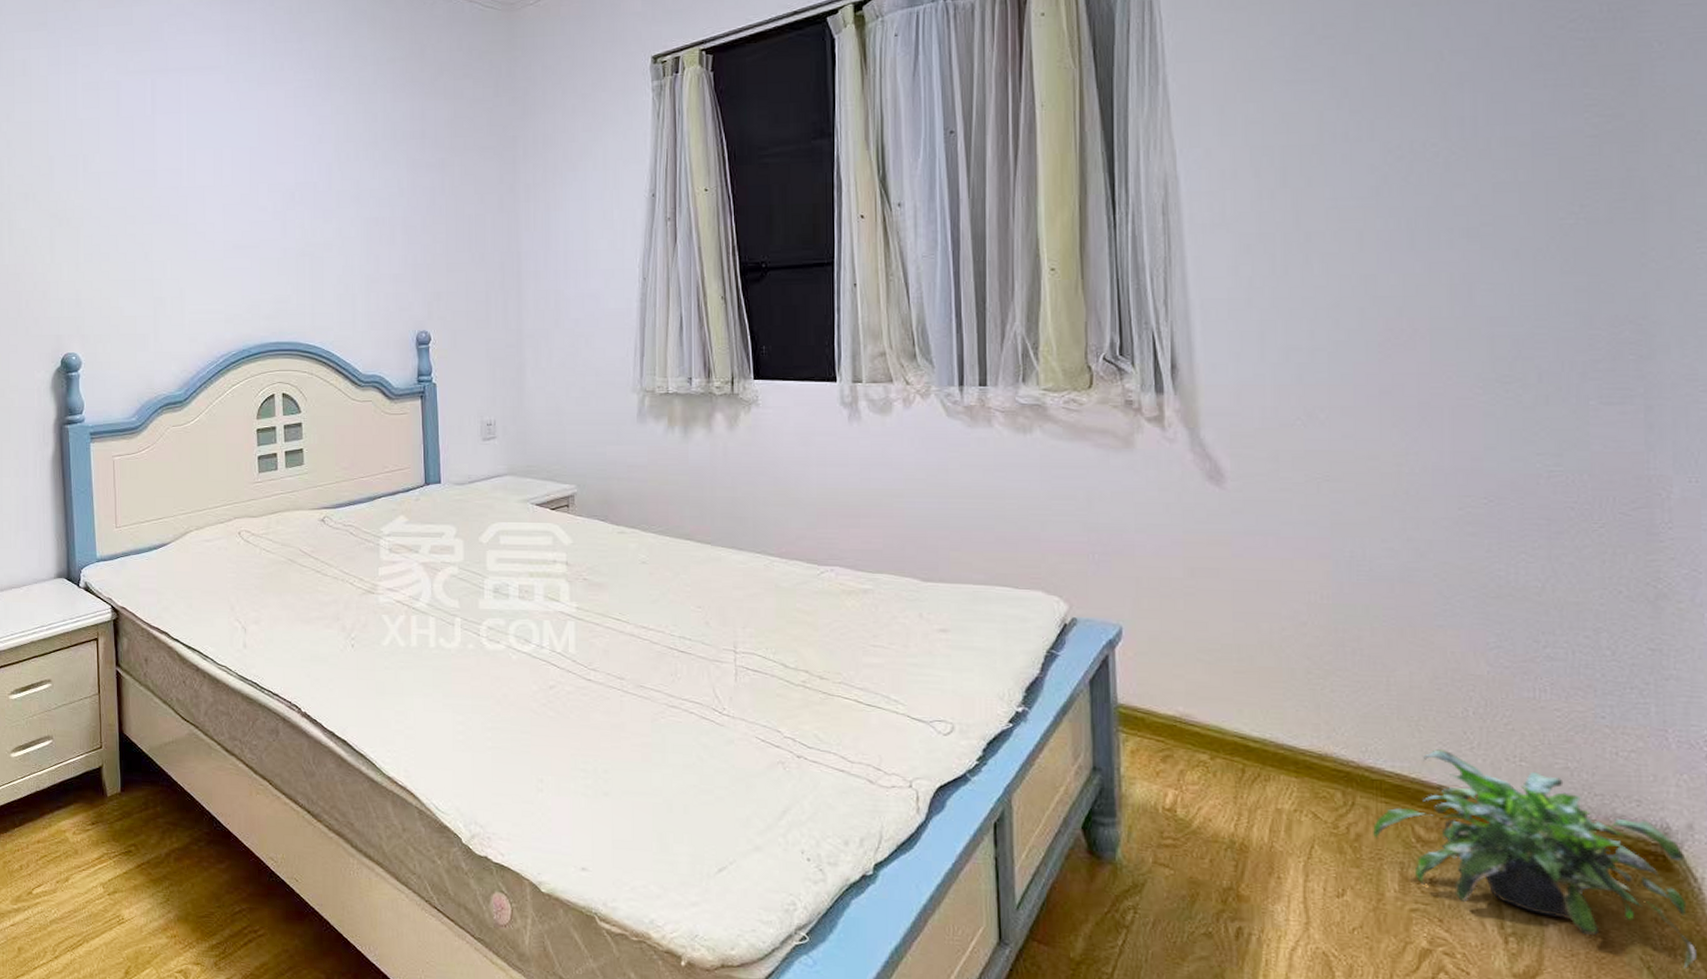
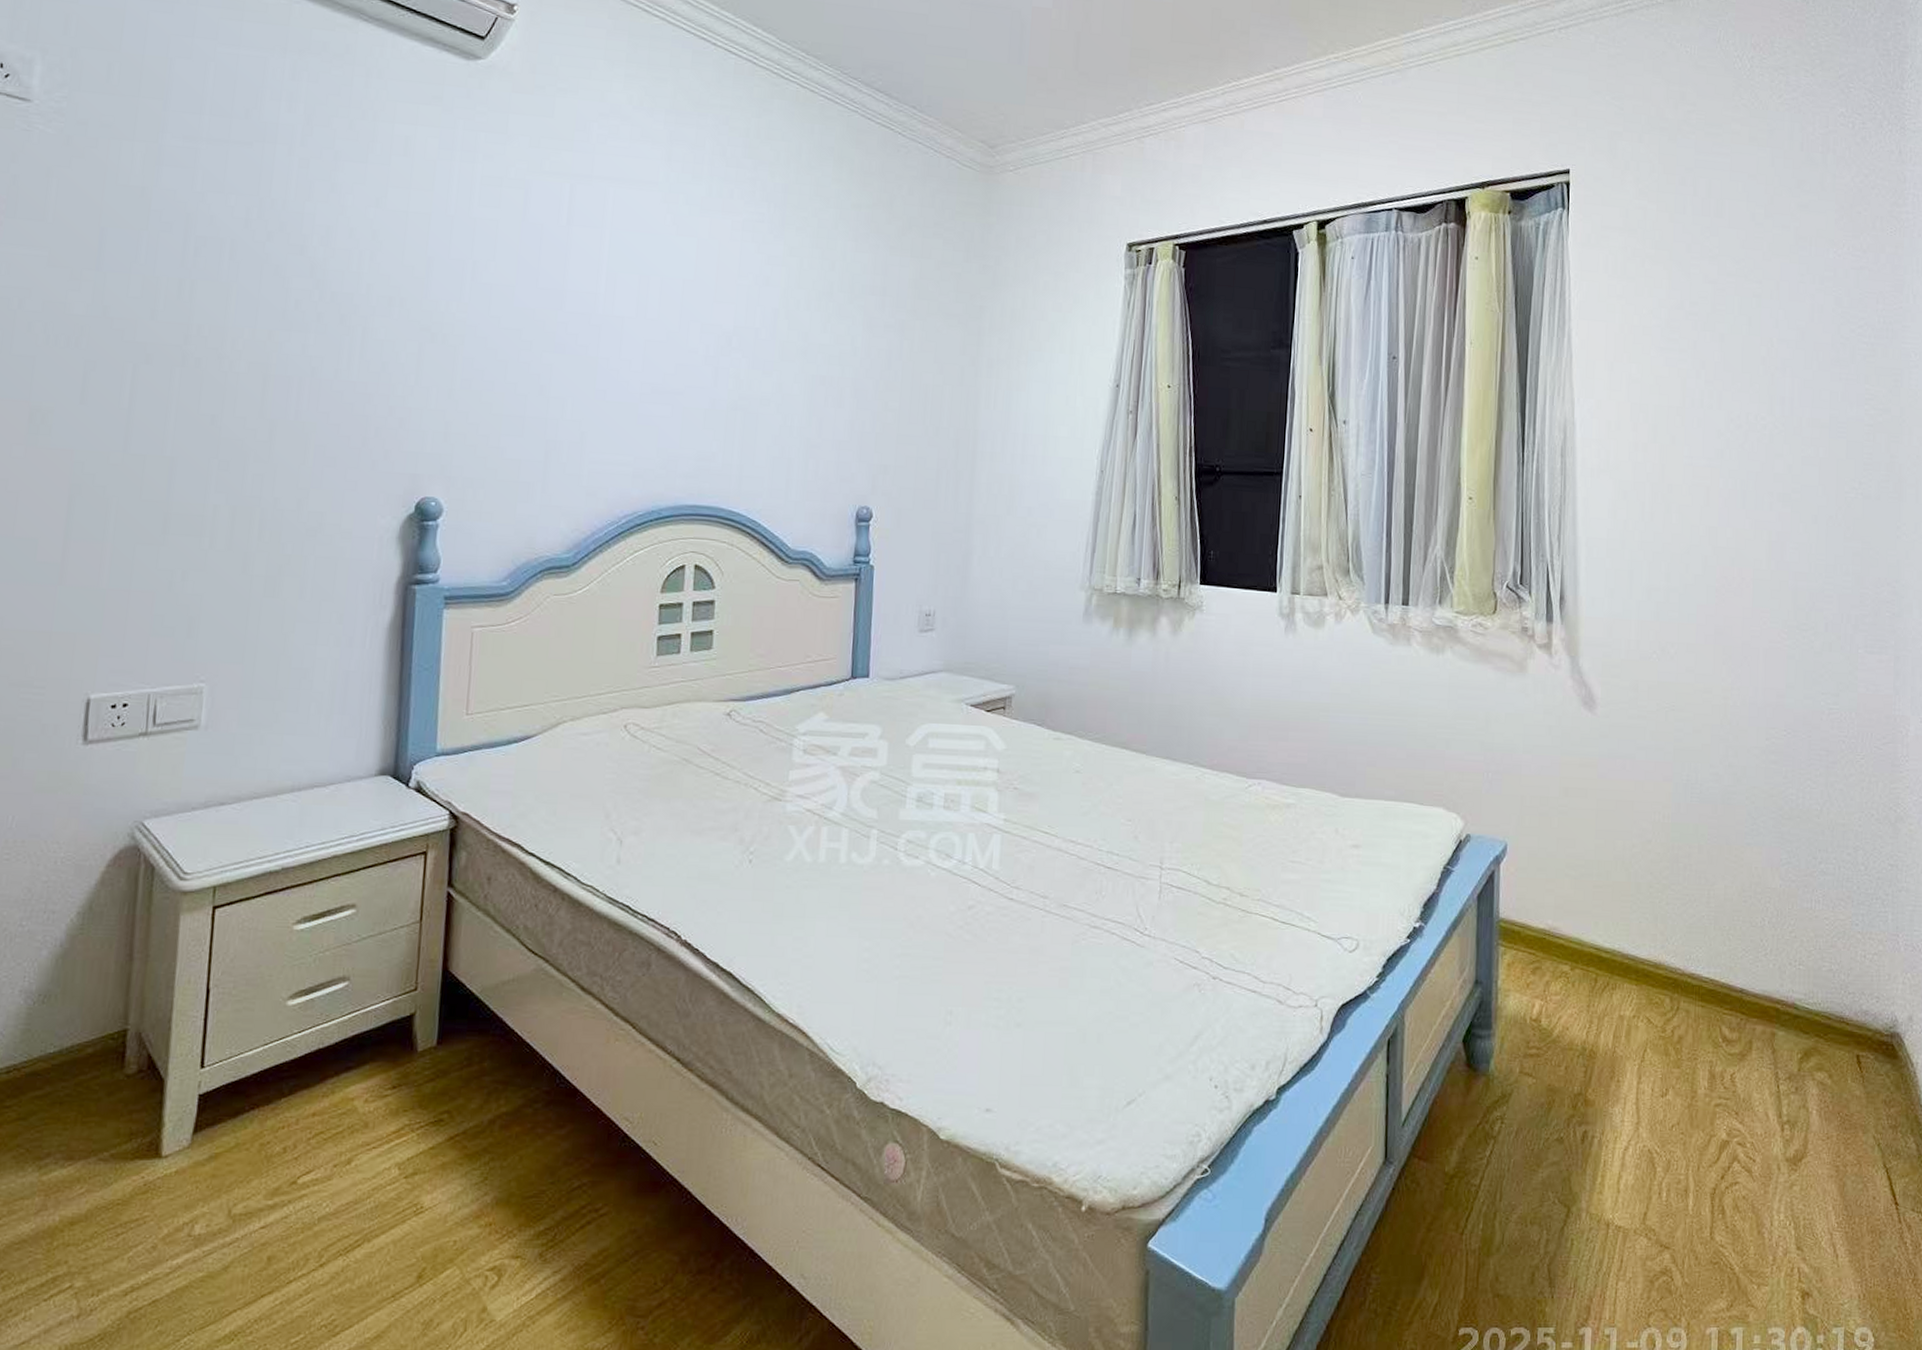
potted plant: present [1373,749,1698,970] -> none [1691,956,1912,1145]

